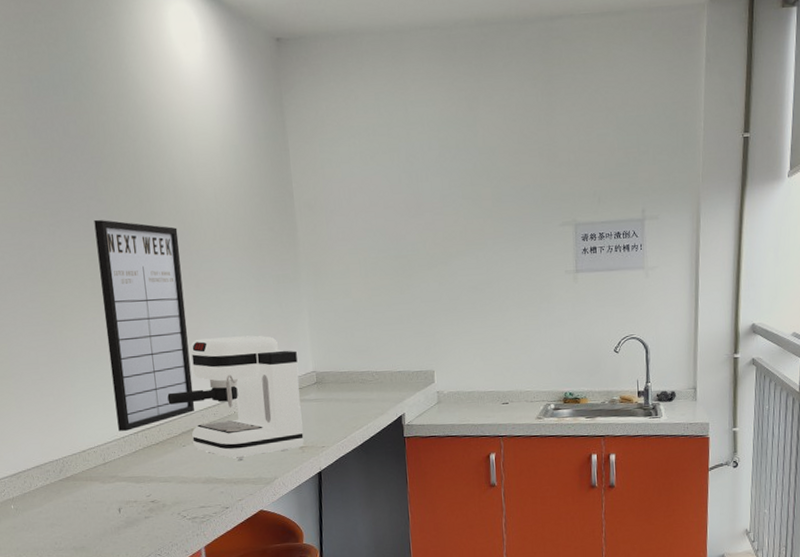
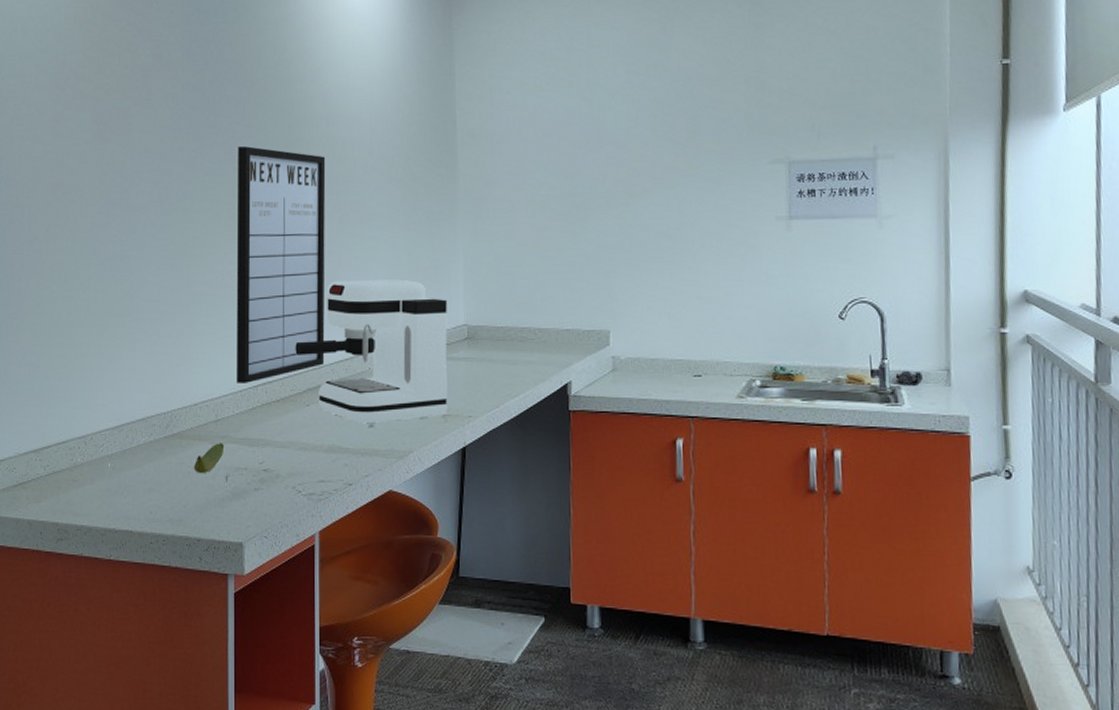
banana: none [88,482,115,509] -> present [193,443,225,474]

